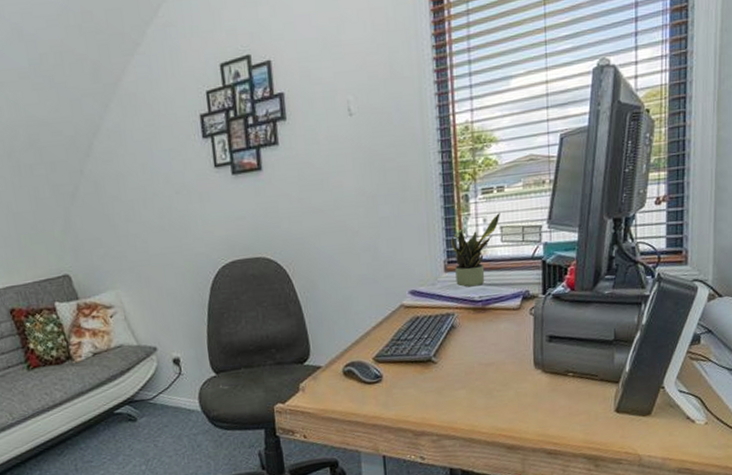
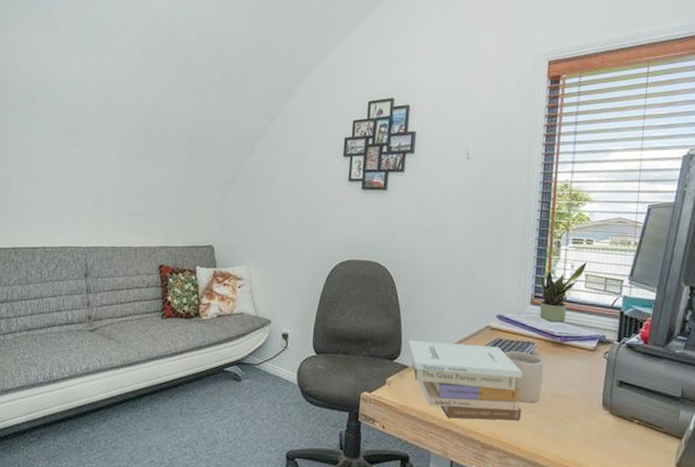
books: none [316,325,451,412] -> present [408,340,523,421]
mug: none [424,325,469,380] -> present [504,350,544,403]

